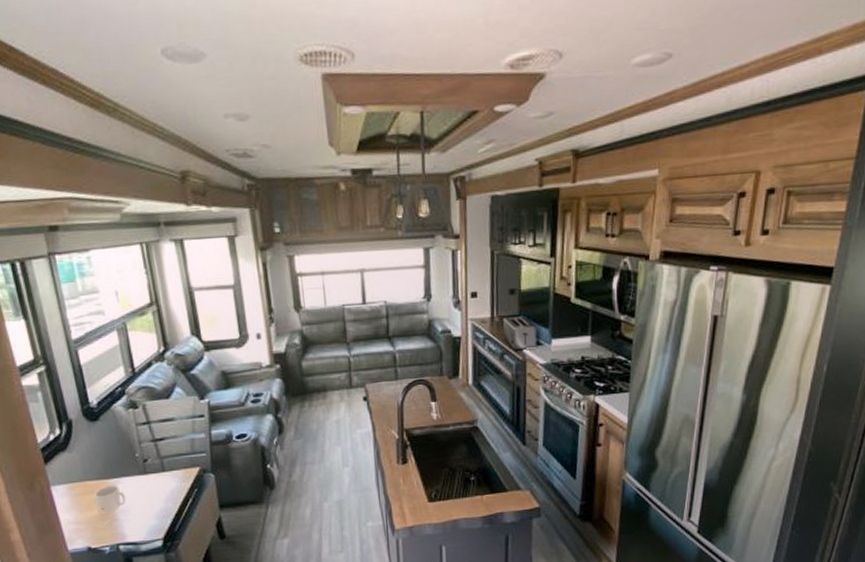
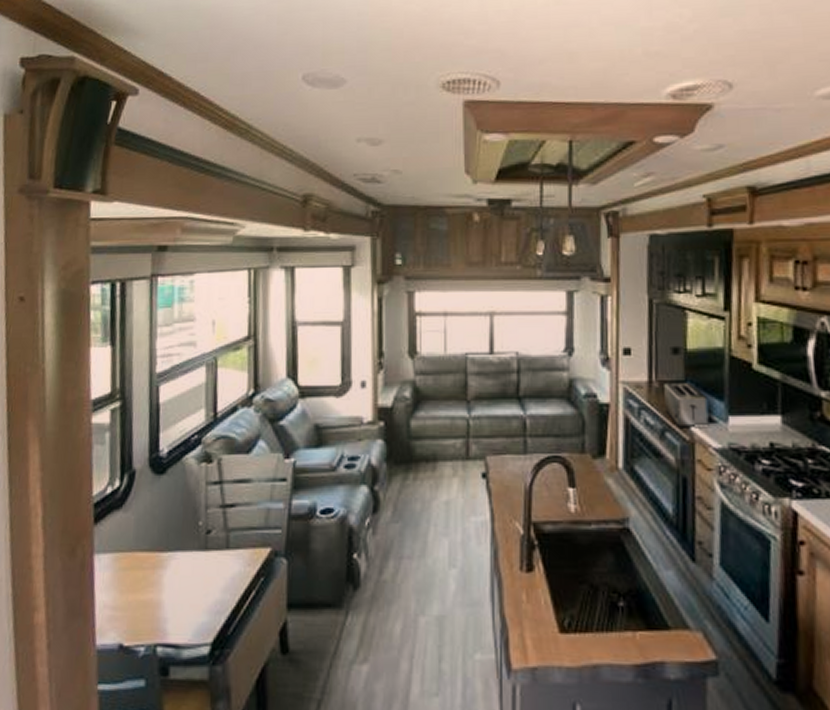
mug: present [94,485,126,515] -> none [140,560,177,601]

